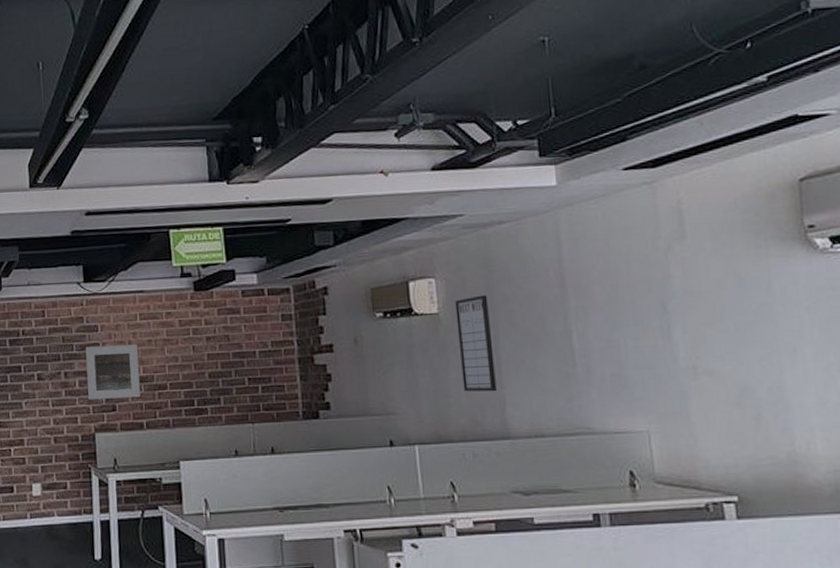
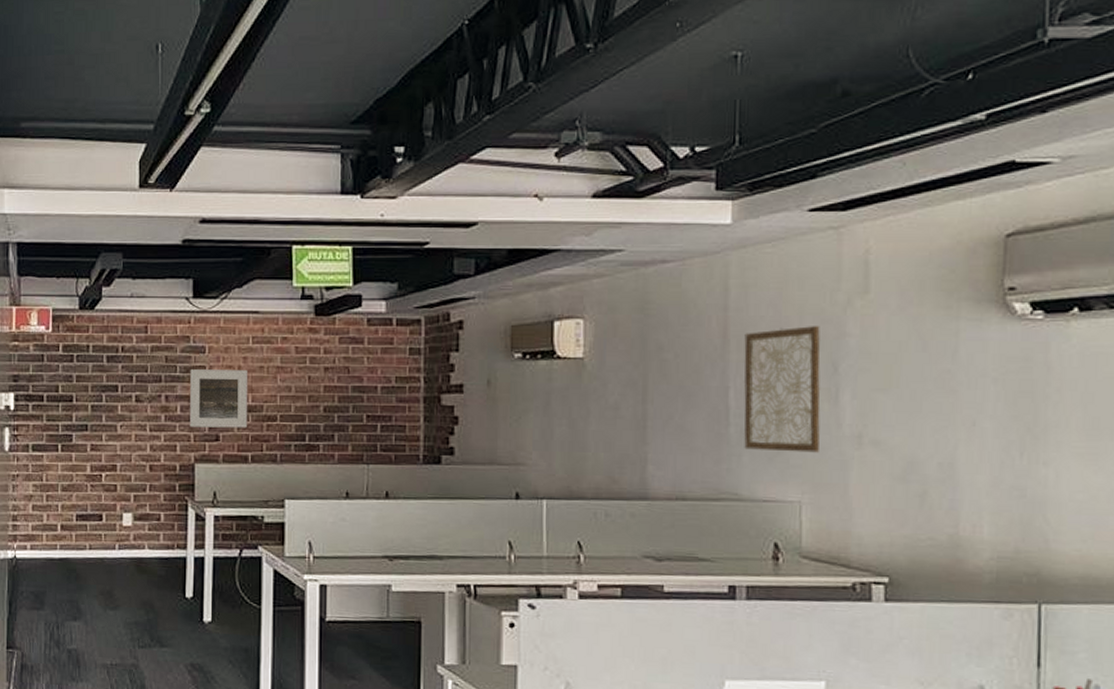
writing board: present [455,295,497,392] -> none [602,341,640,448]
wall art: none [580,271,660,387] -> present [744,326,821,453]

